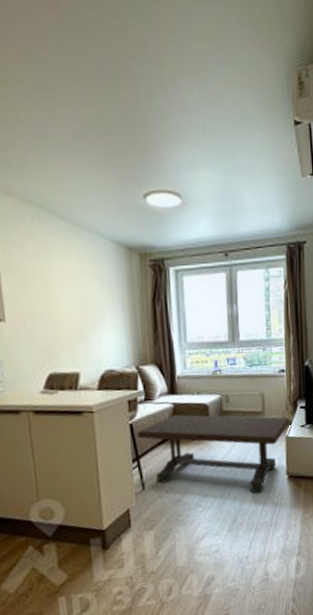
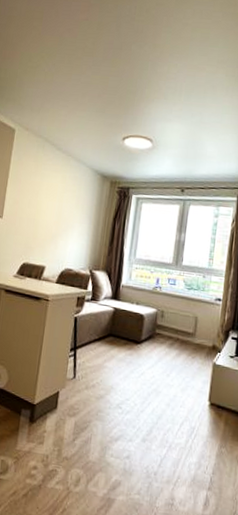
coffee table: present [137,414,290,493] -> none [79,318,220,412]

